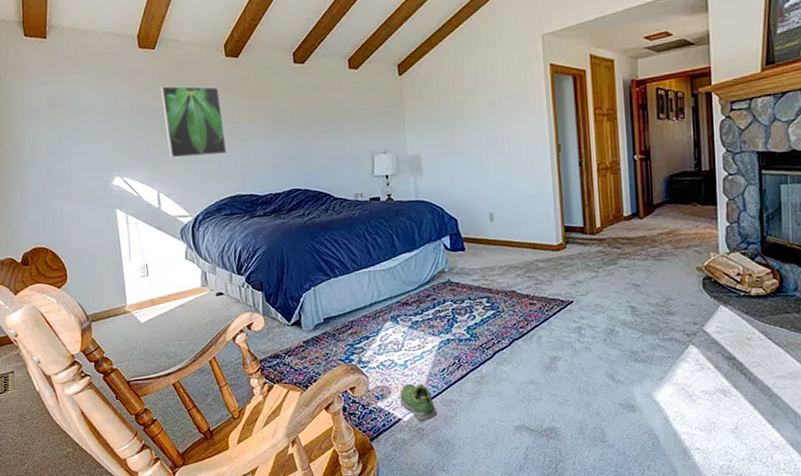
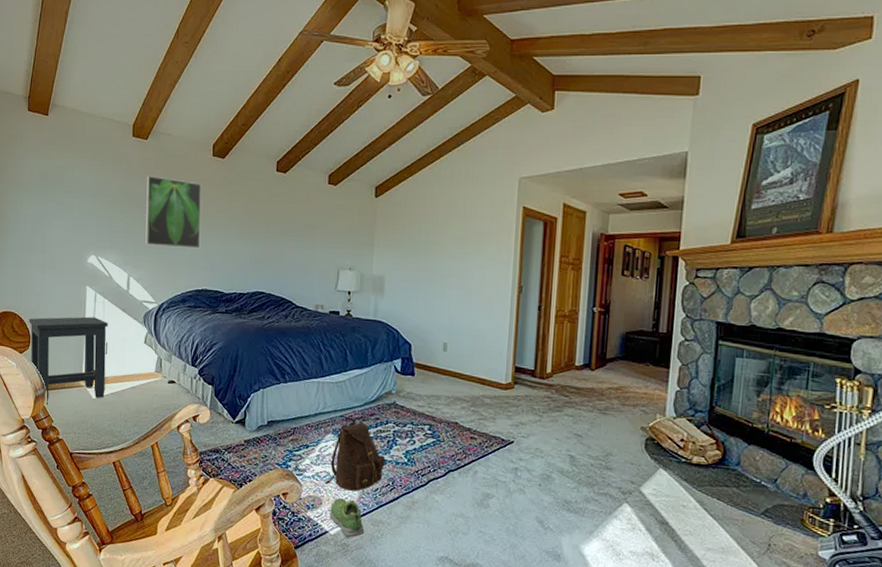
side table: none [61,240,153,336] -> present [28,316,108,404]
backpack: none [391,302,449,375] -> present [325,418,385,491]

